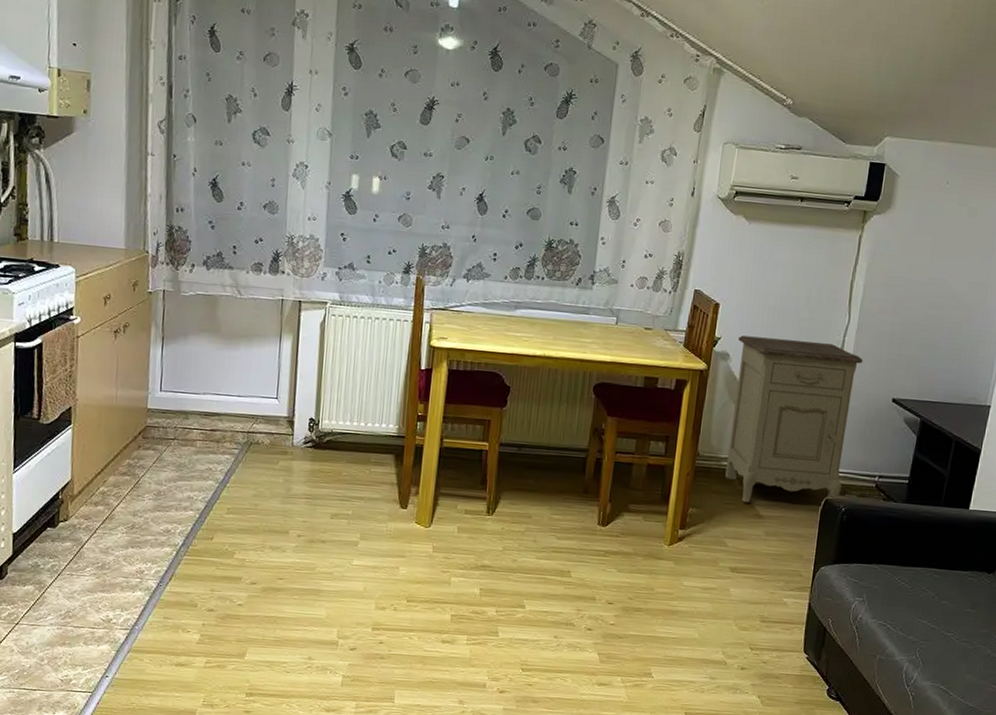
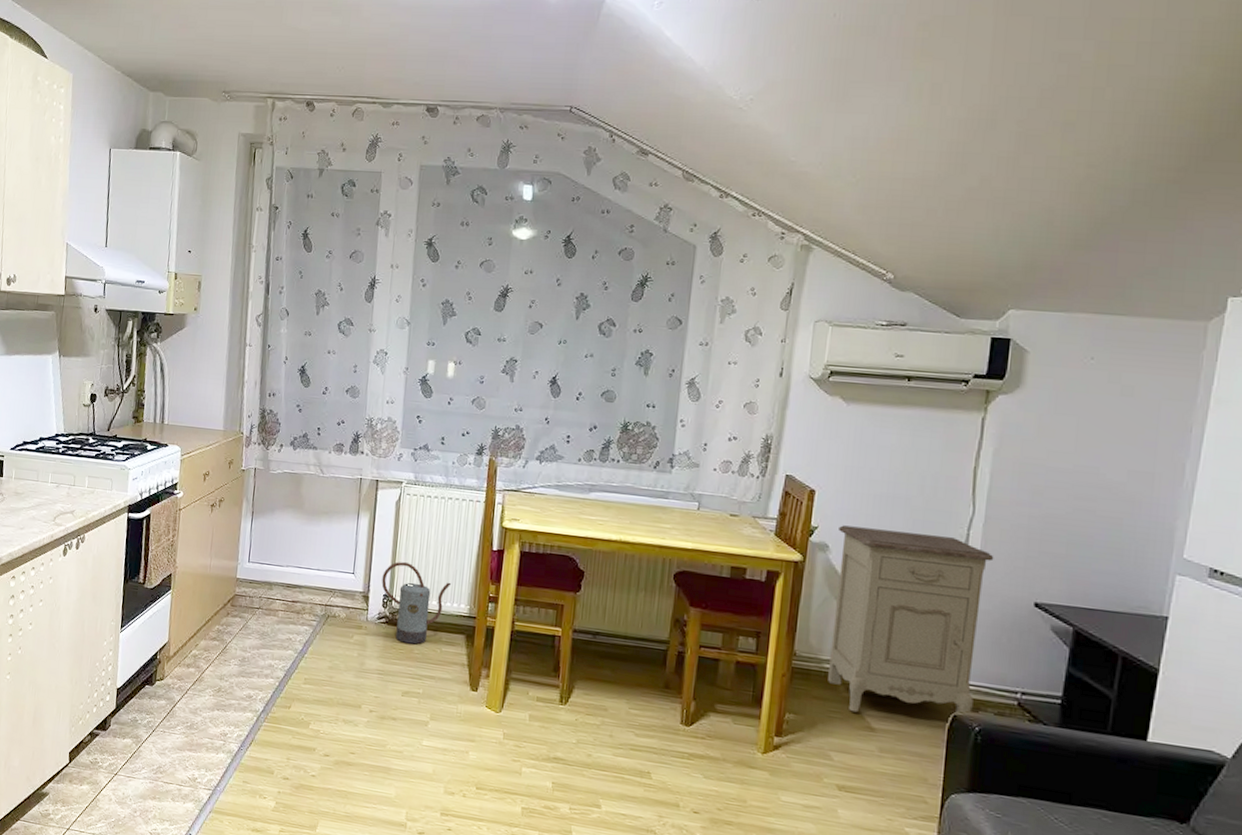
watering can: none [307,384,380,467] -> present [381,561,452,645]

